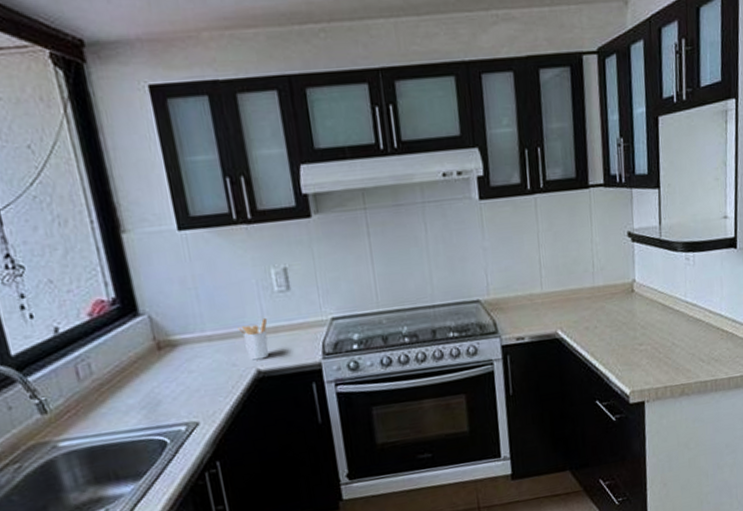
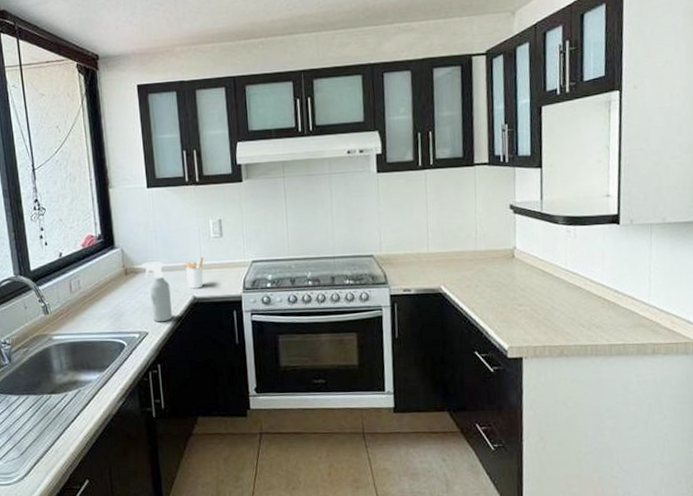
spray bottle: none [180,328,231,408] -> present [142,261,173,322]

